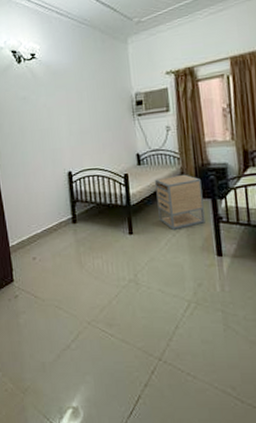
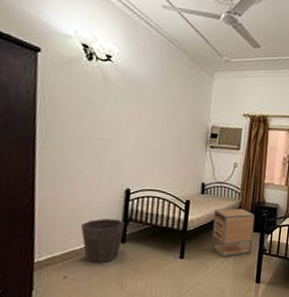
waste bin: none [38,201,74,245] -> present [81,219,125,264]

